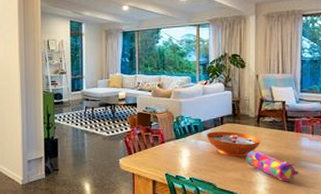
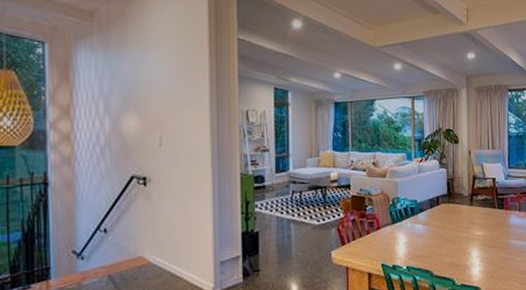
decorative bowl: present [206,132,261,157] -> none [422,212,474,240]
pencil case: present [246,151,299,182] -> none [461,231,509,263]

